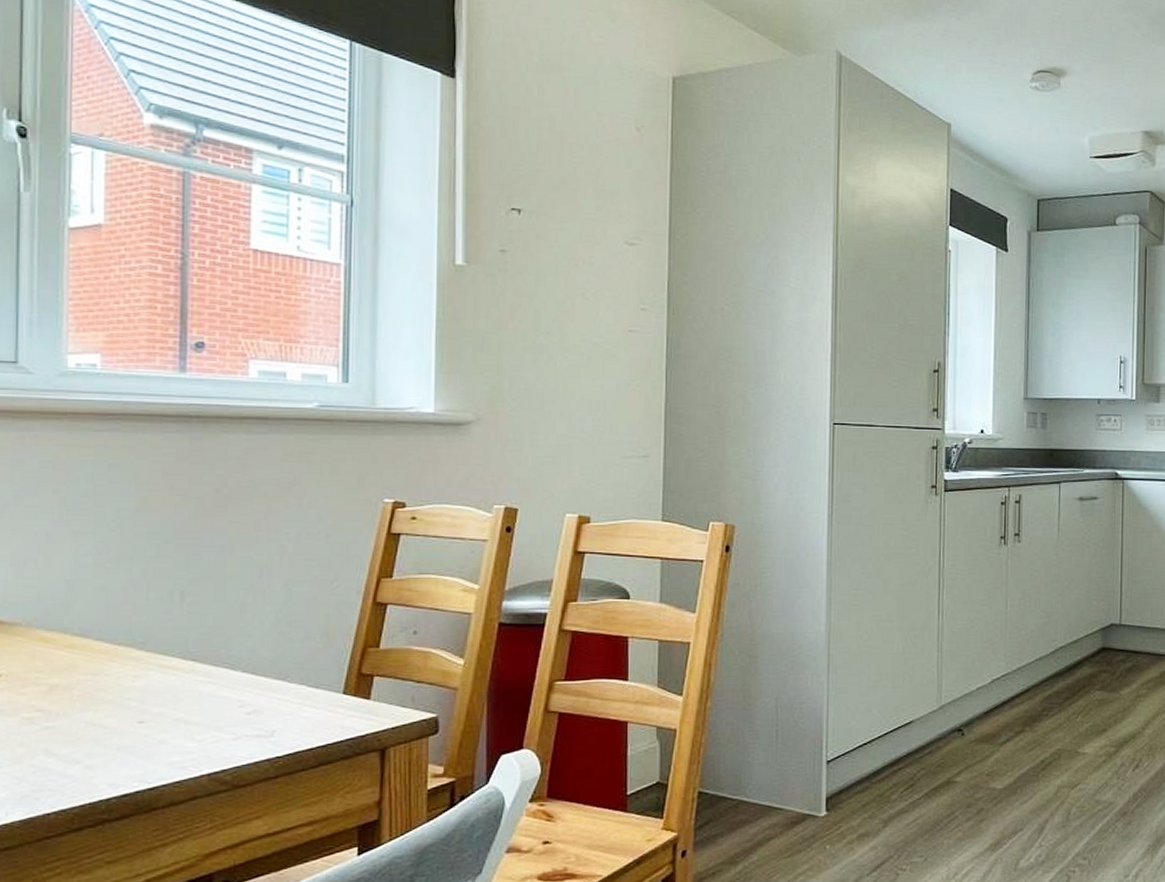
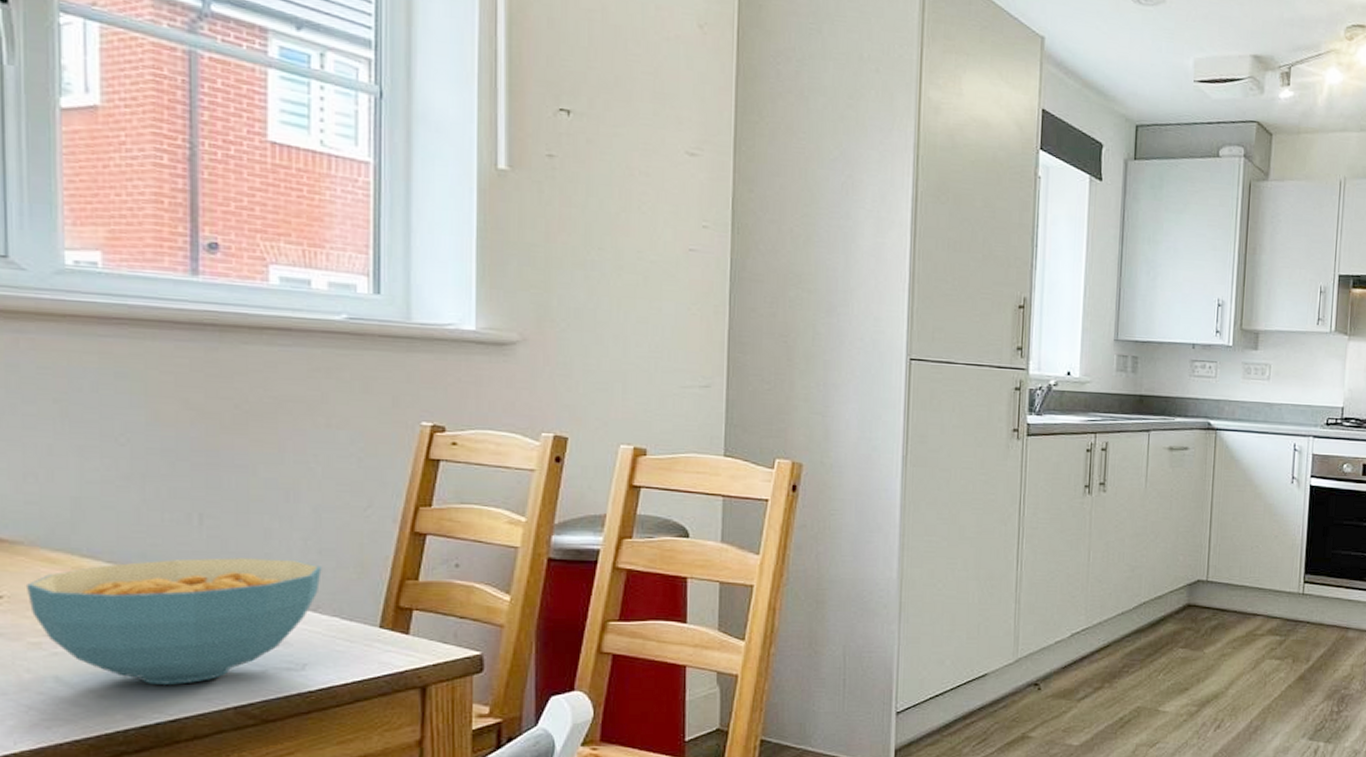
cereal bowl: none [22,632,291,754] -> present [25,558,322,685]

